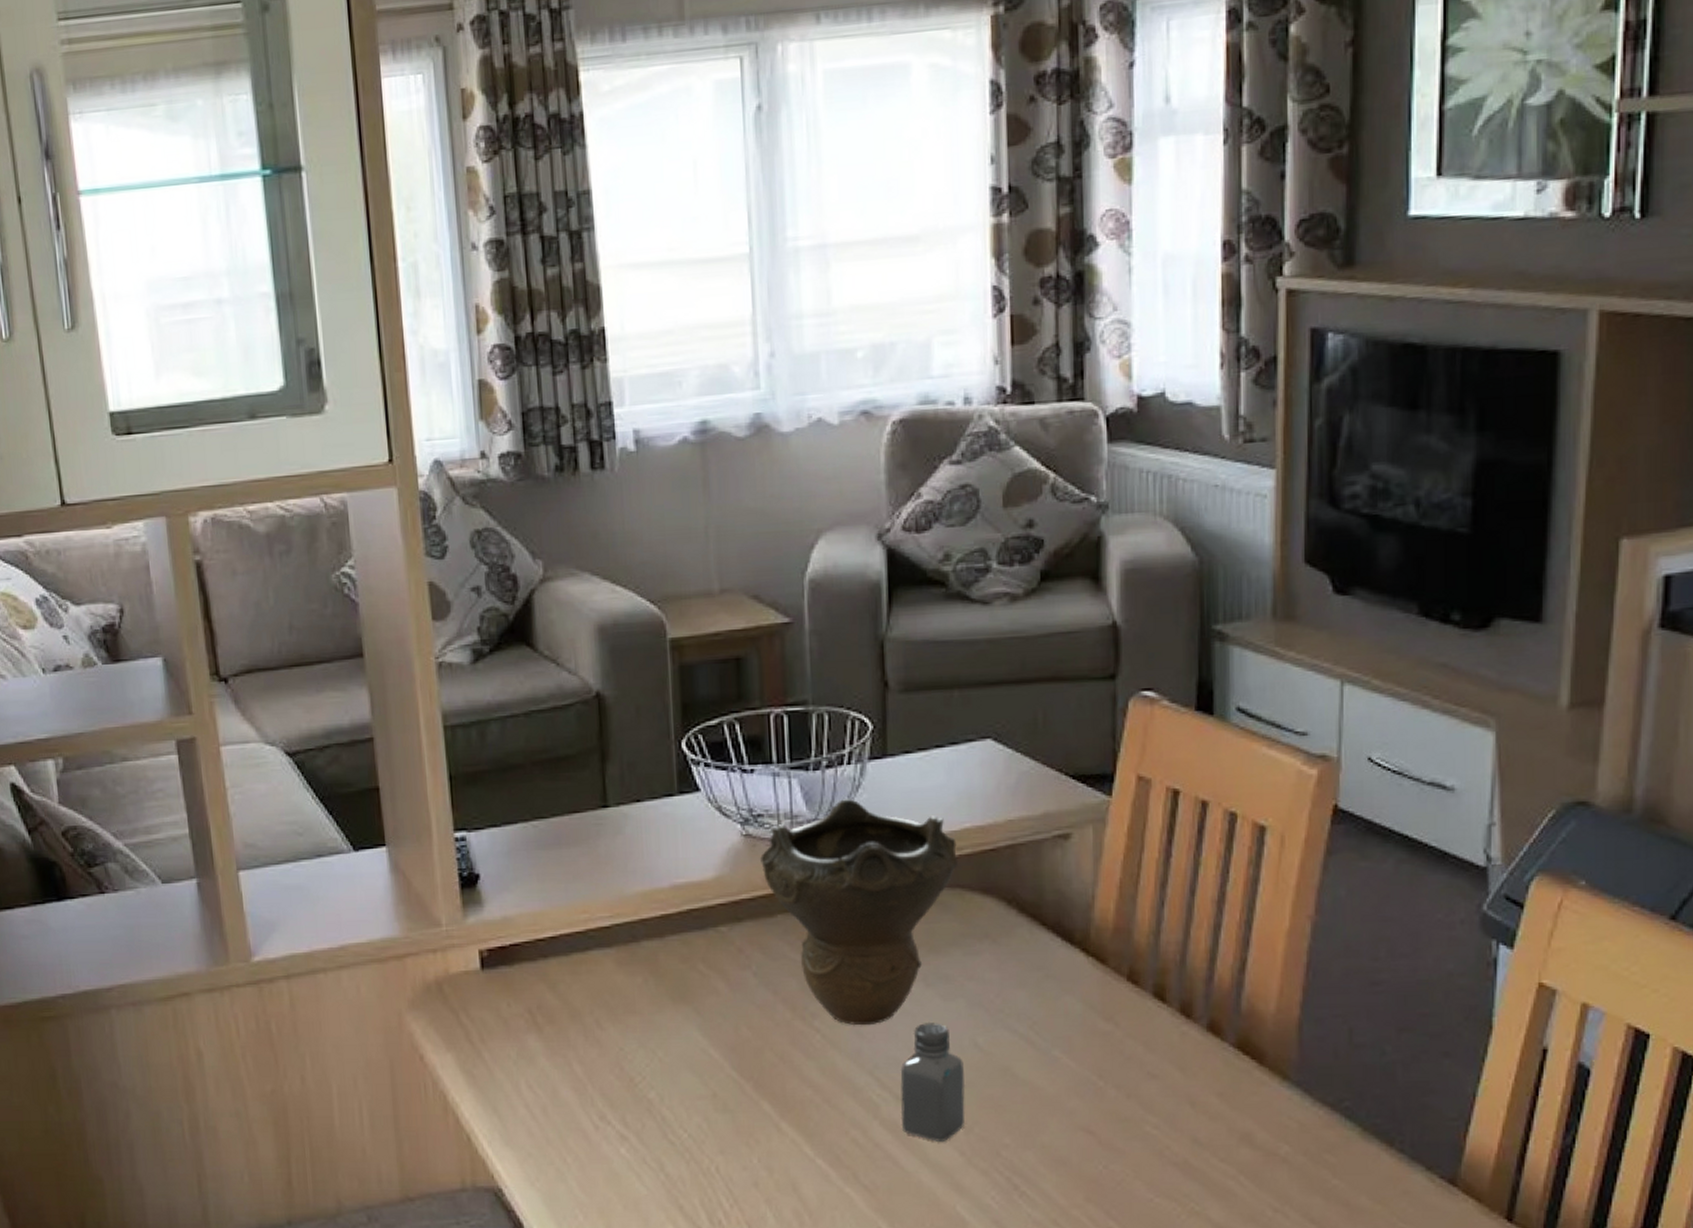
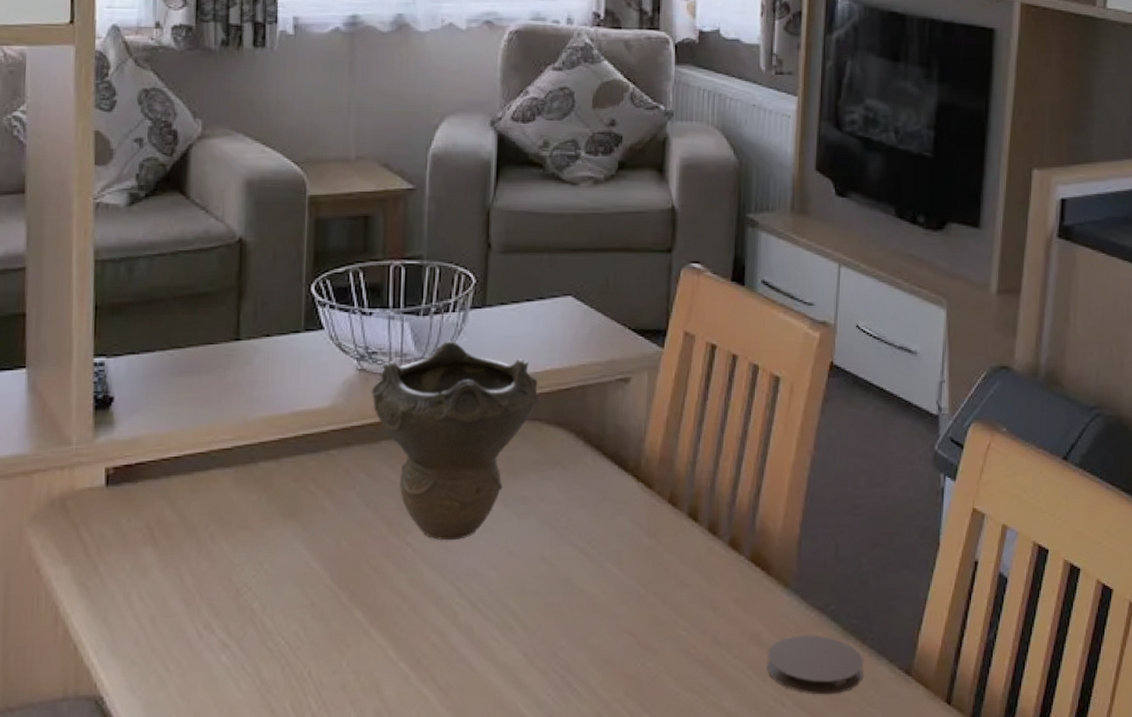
saltshaker: present [900,1022,966,1142] -> none [475,537,532,645]
coaster: none [1263,1136,1392,1206] -> present [767,635,864,695]

